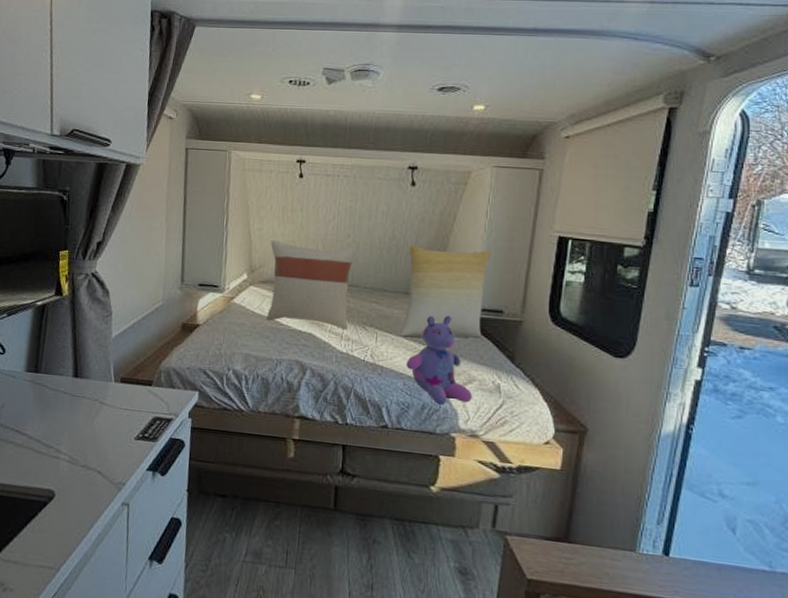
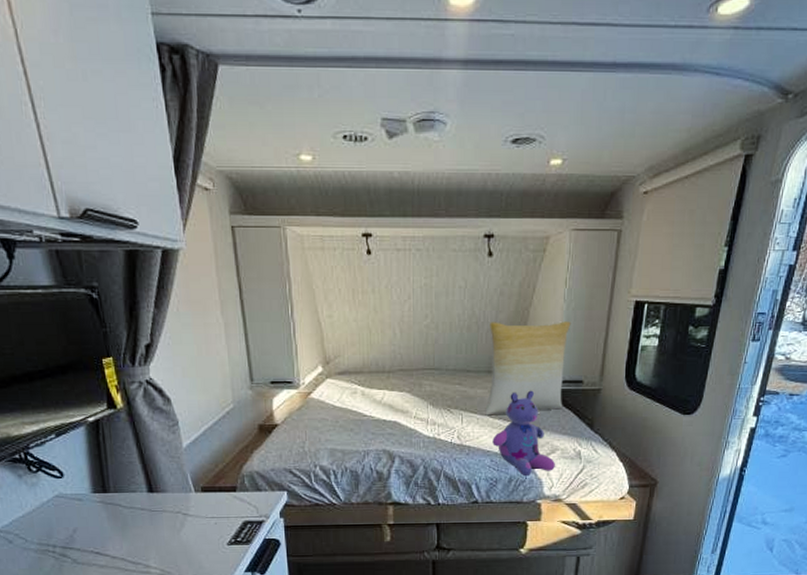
pillow: present [267,239,357,330] -> none [343,326,436,415]

